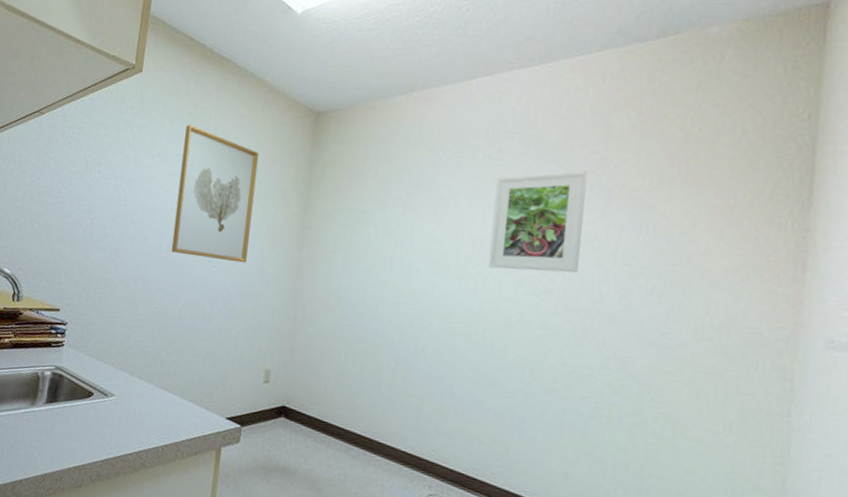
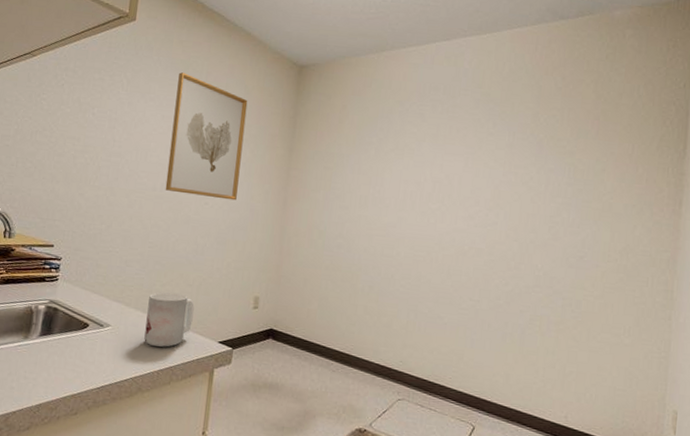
mug: none [148,361,201,421] -> present [144,292,195,347]
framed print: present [488,170,588,273] -> none [445,123,524,208]

